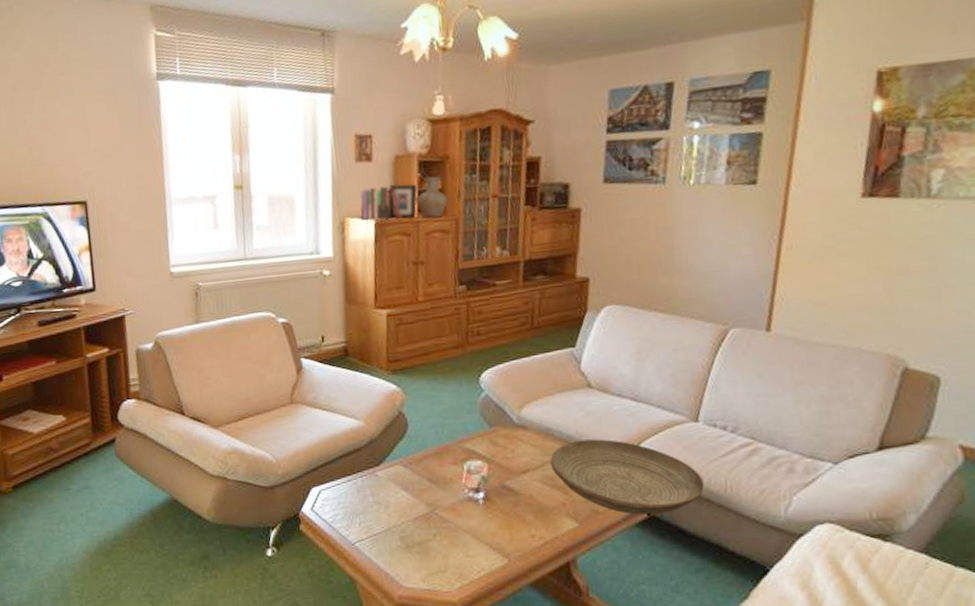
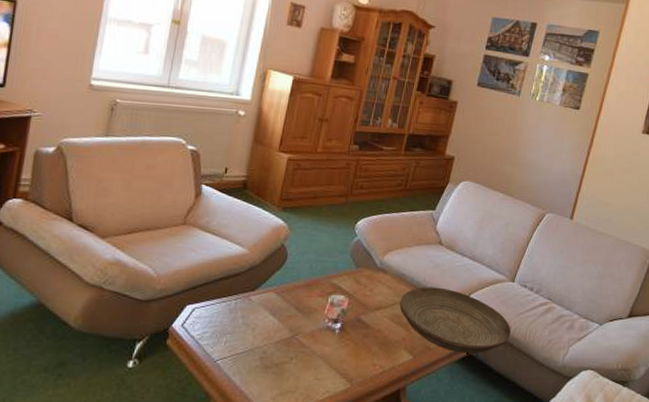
books: present [360,186,402,221] -> none [282,49,317,81]
picture frame: present [389,184,417,220] -> none [308,51,334,82]
vase: present [417,176,448,219] -> none [332,50,357,86]

